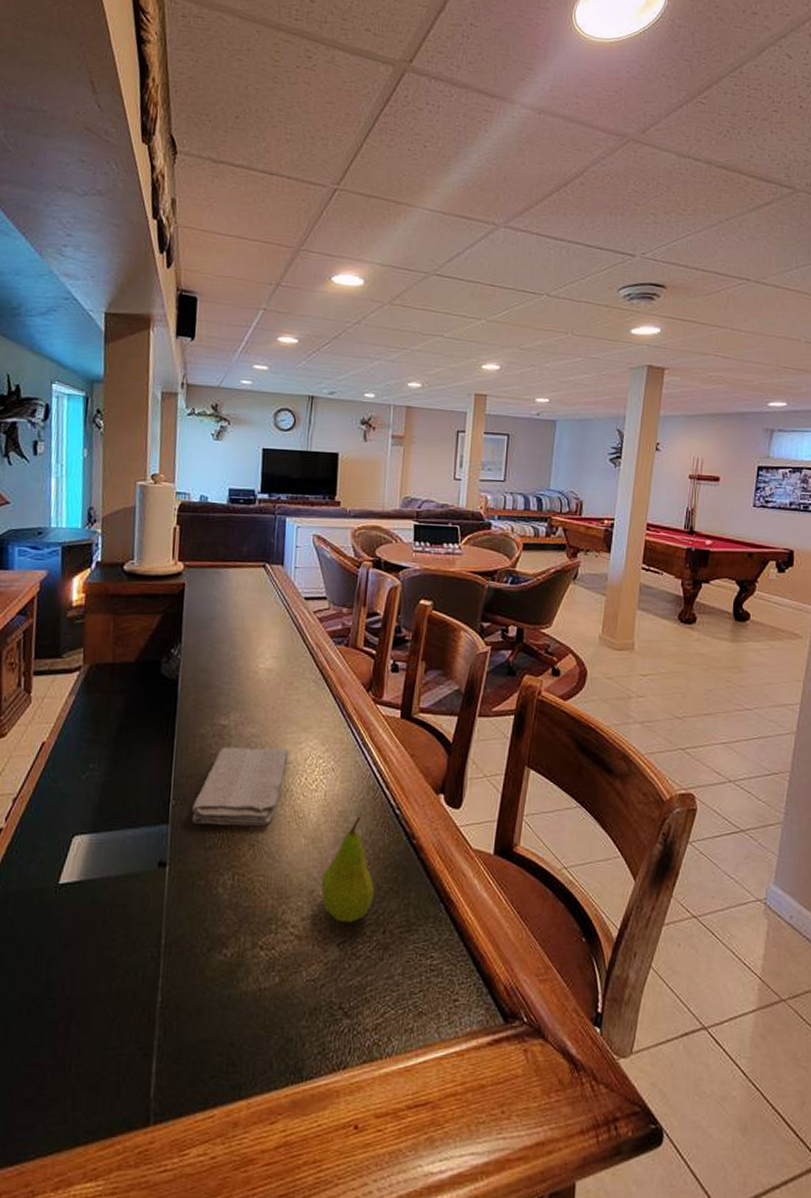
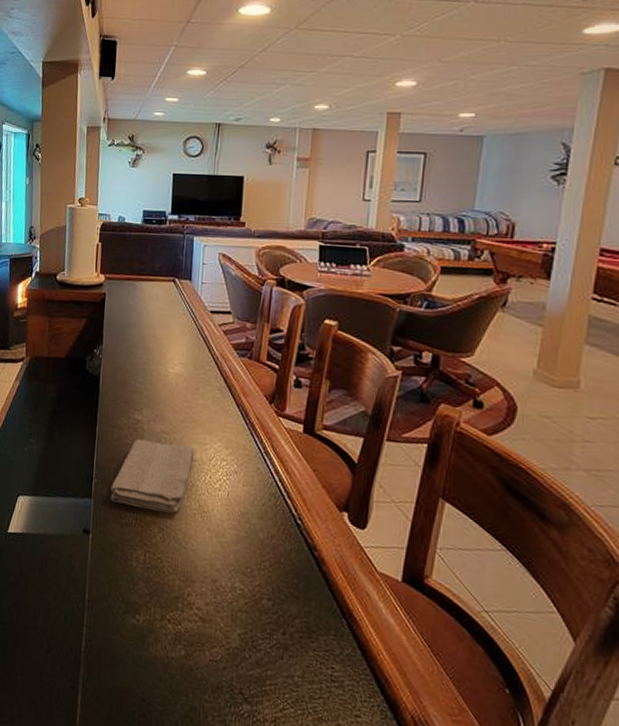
fruit: present [321,816,375,923] -> none [223,519,276,618]

